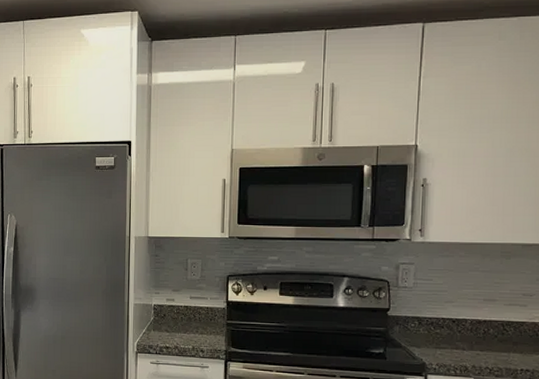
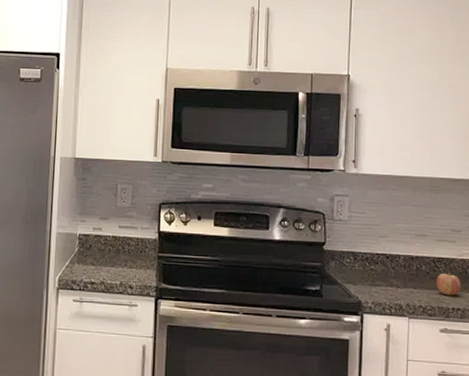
fruit: none [503,335,532,358] -> present [435,272,462,296]

